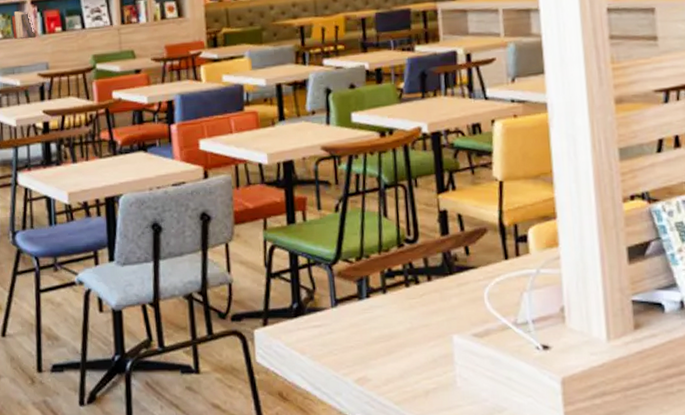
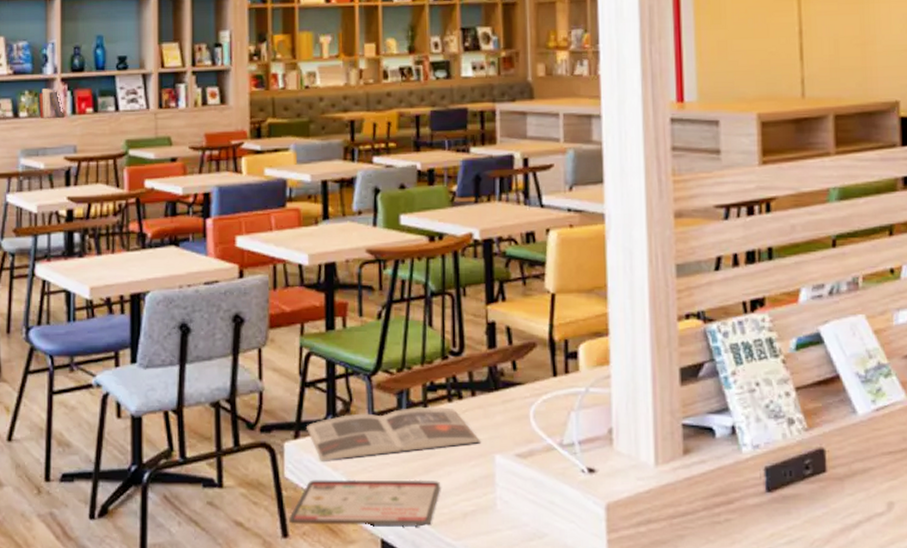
tablet: none [262,360,402,406] -> present [289,479,440,527]
magazine: none [273,292,439,346] -> present [305,407,482,461]

